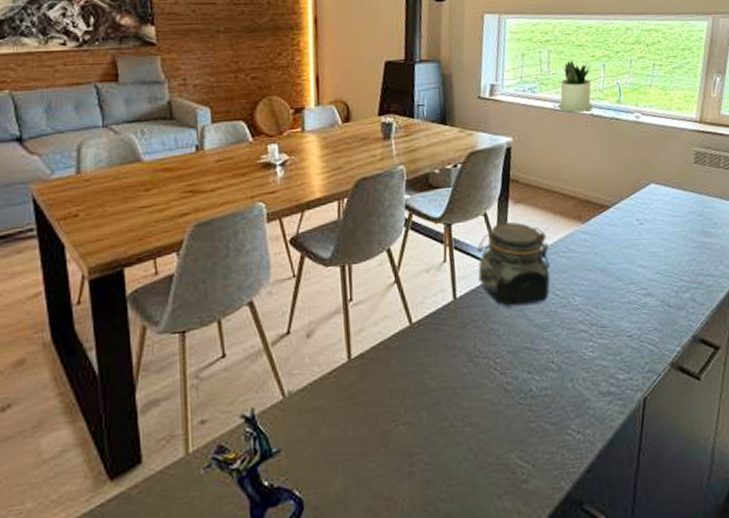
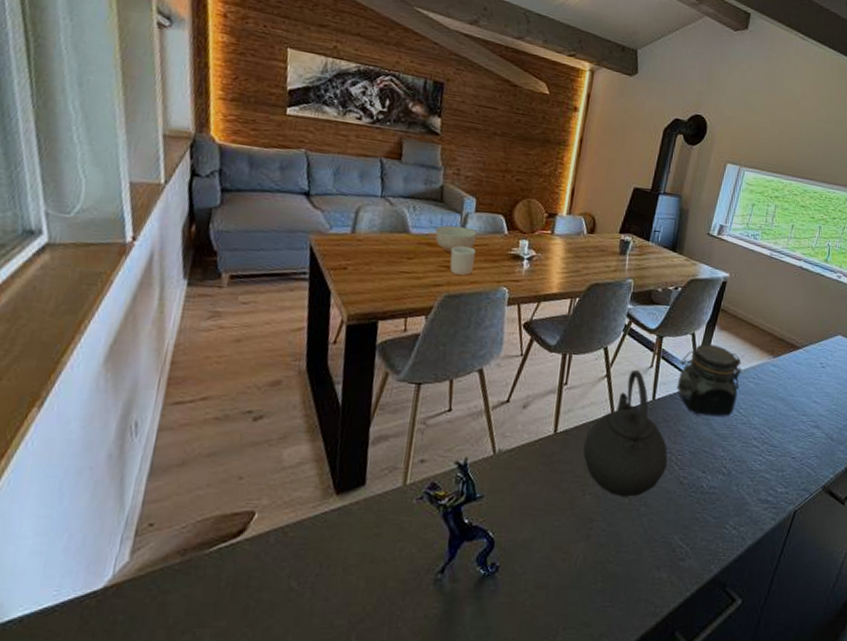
bowl: none [170,142,219,176] -> present [435,225,478,254]
mug: none [191,164,222,199] -> present [449,246,477,276]
kettle: none [385,269,485,421] -> present [583,370,668,497]
planter: present [557,60,594,113] -> none [773,217,809,264]

